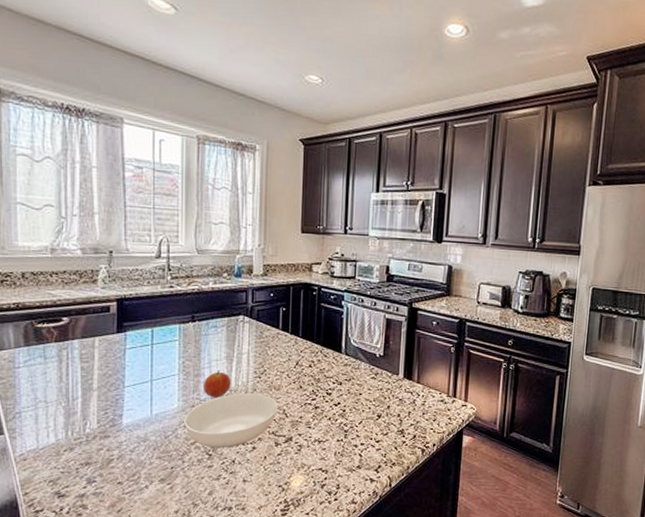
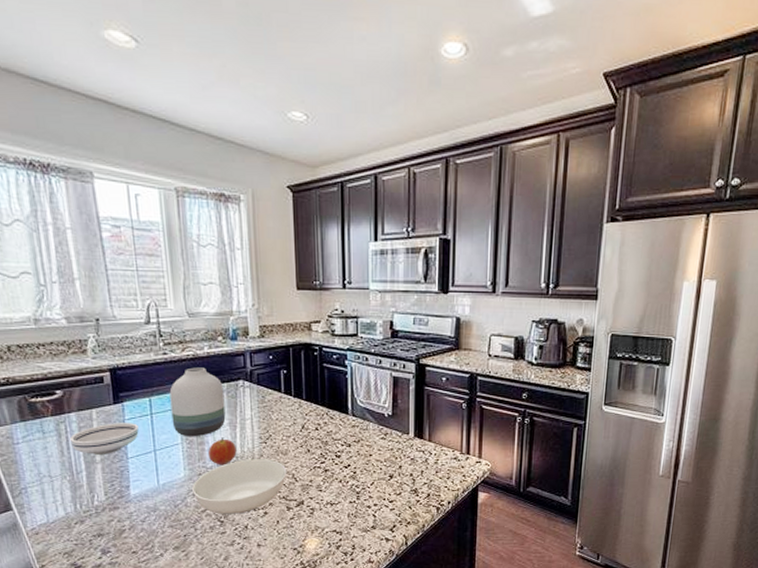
bowl: none [69,351,138,382] -> present [69,423,139,455]
vase: none [171,301,224,369] -> present [169,367,226,437]

